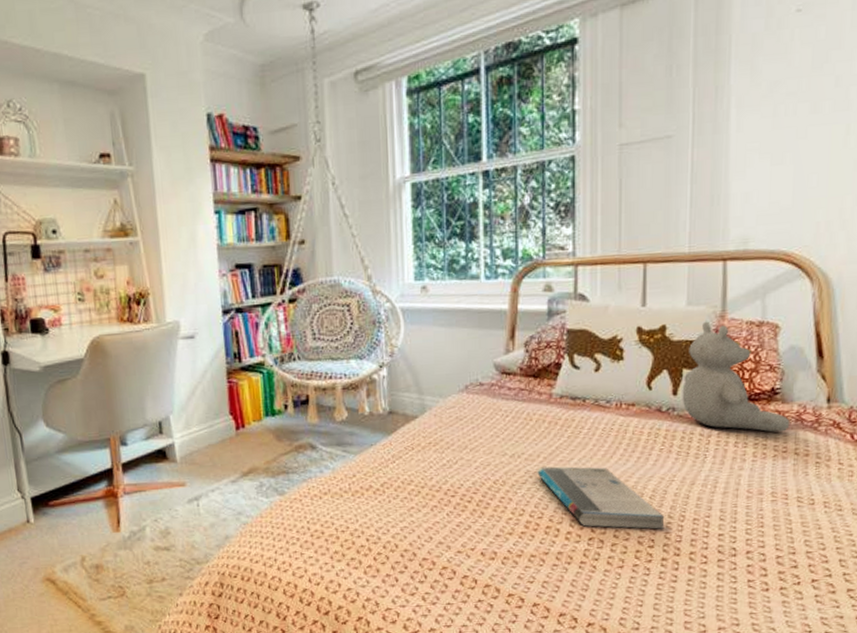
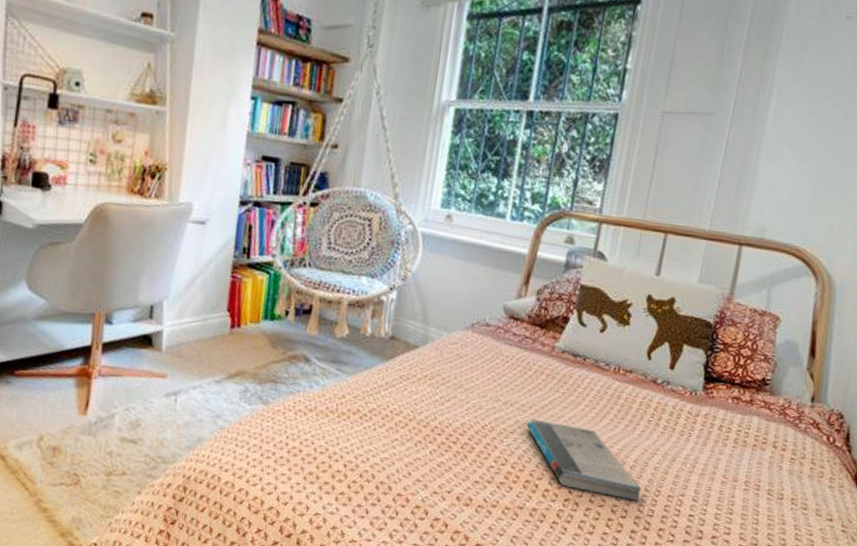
teddy bear: present [682,321,790,432] -> none [677,301,774,423]

